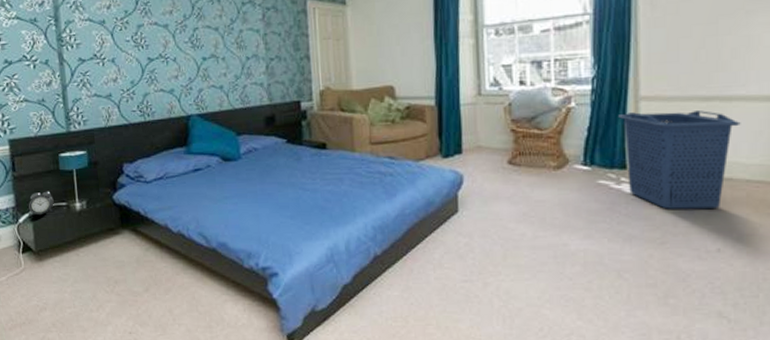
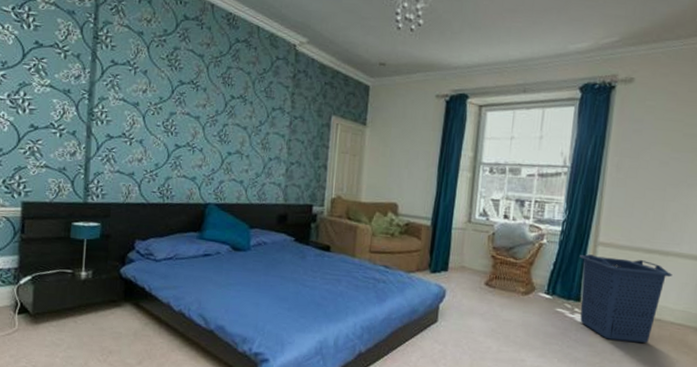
alarm clock: present [28,191,55,217] -> none [32,256,60,280]

